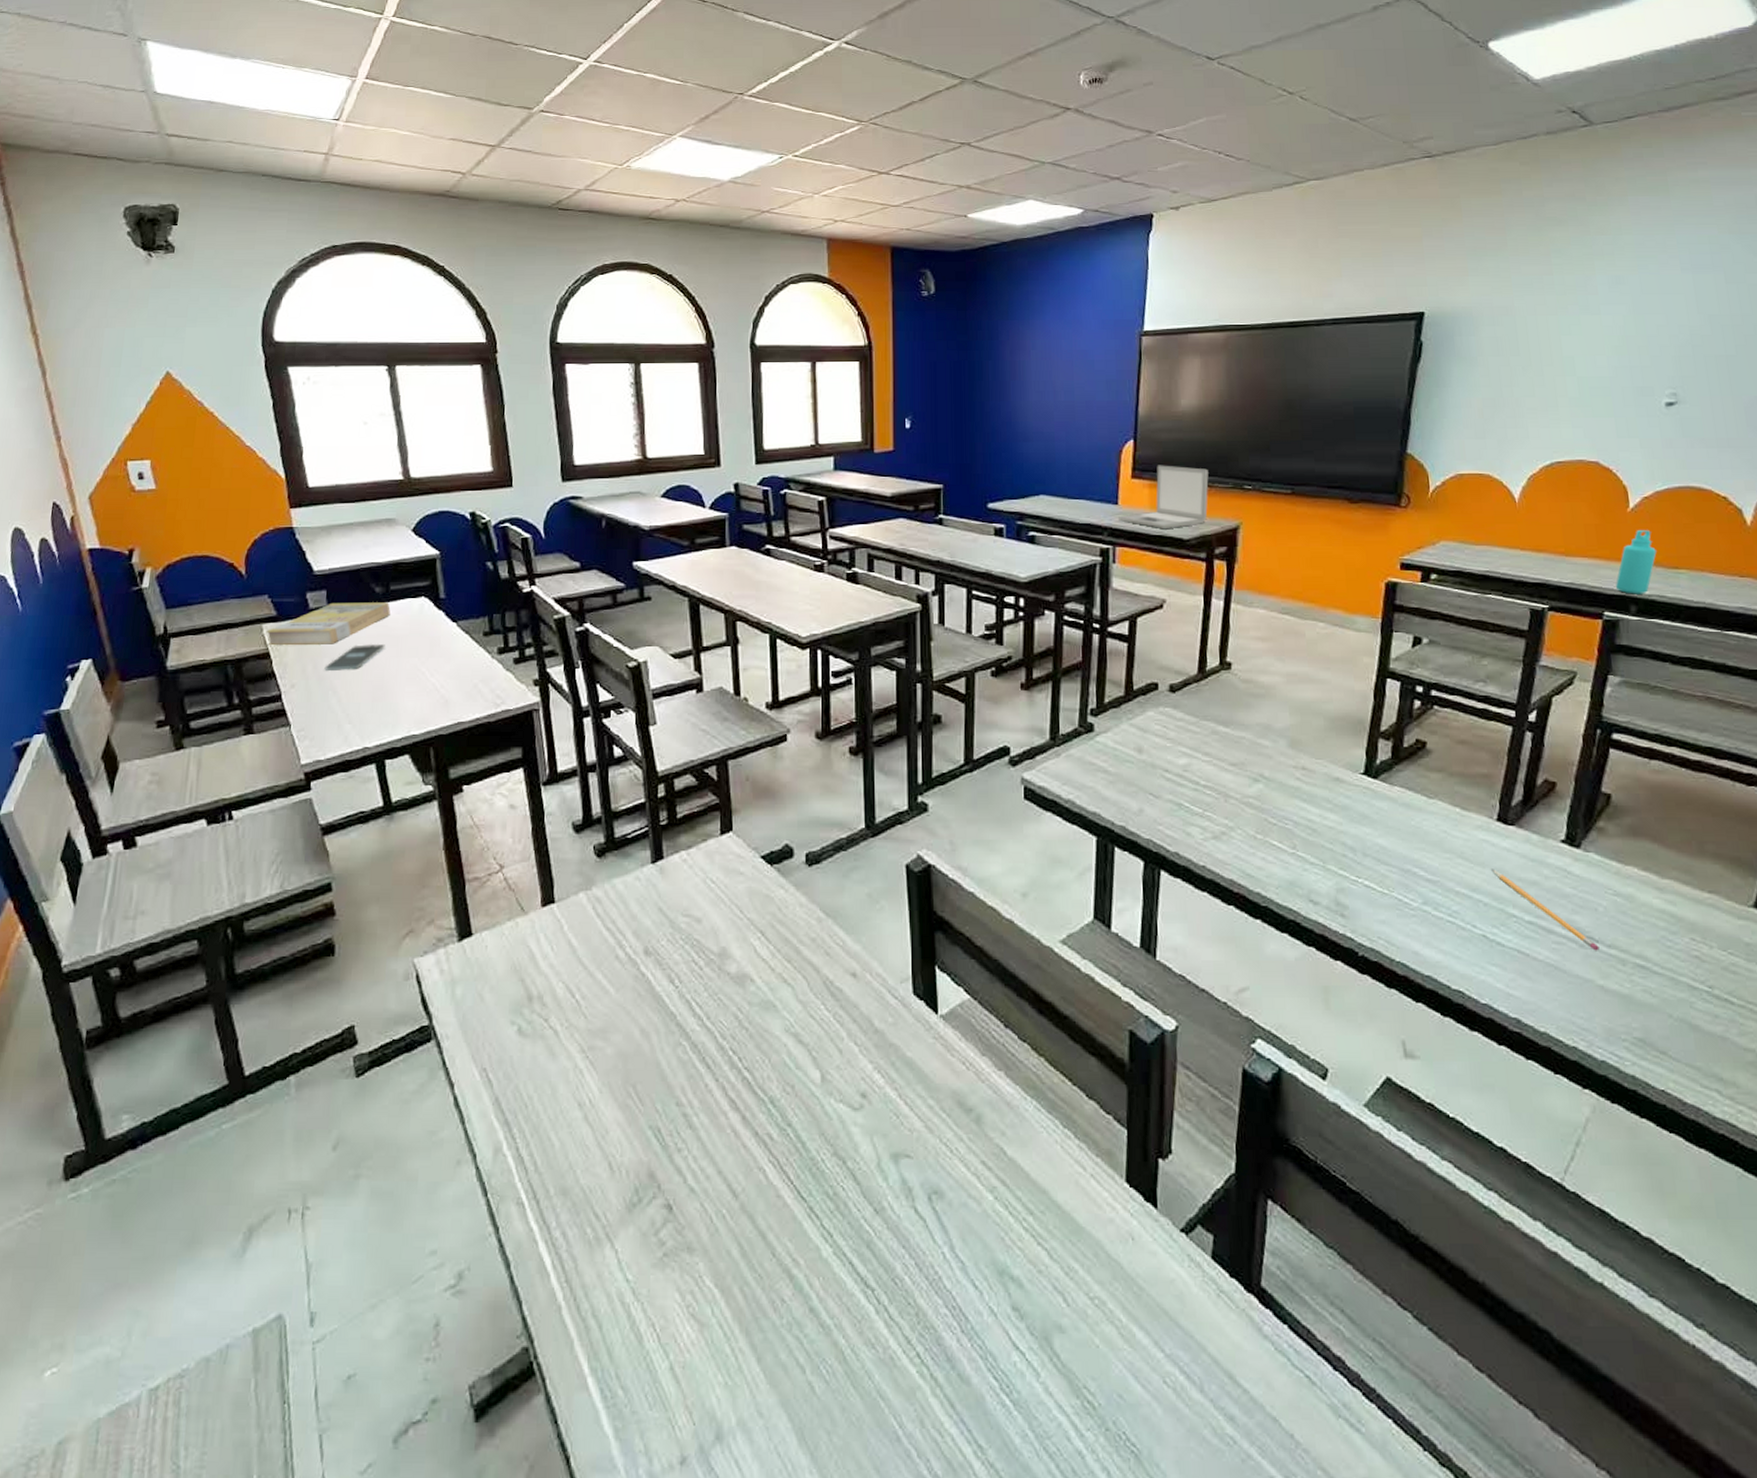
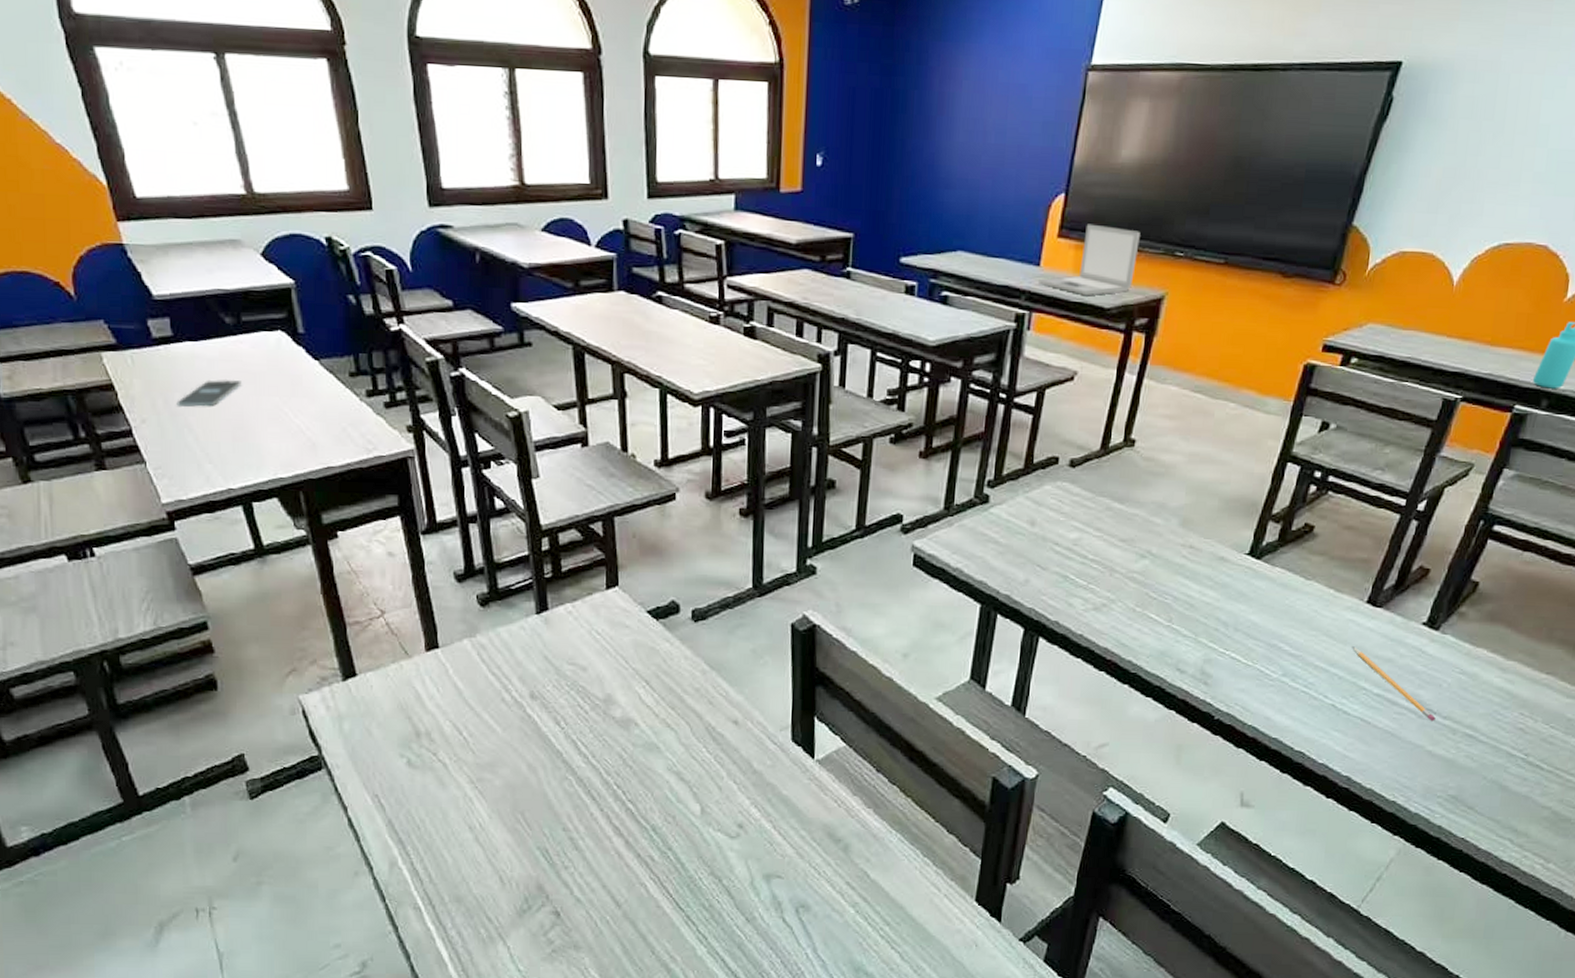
book: present [266,602,391,645] -> none [106,332,244,378]

